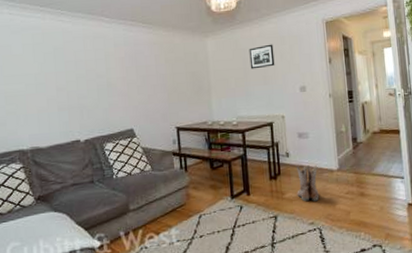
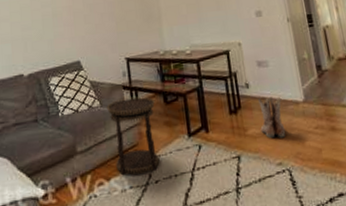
side table: none [157,162,205,231] -> present [106,96,160,176]

